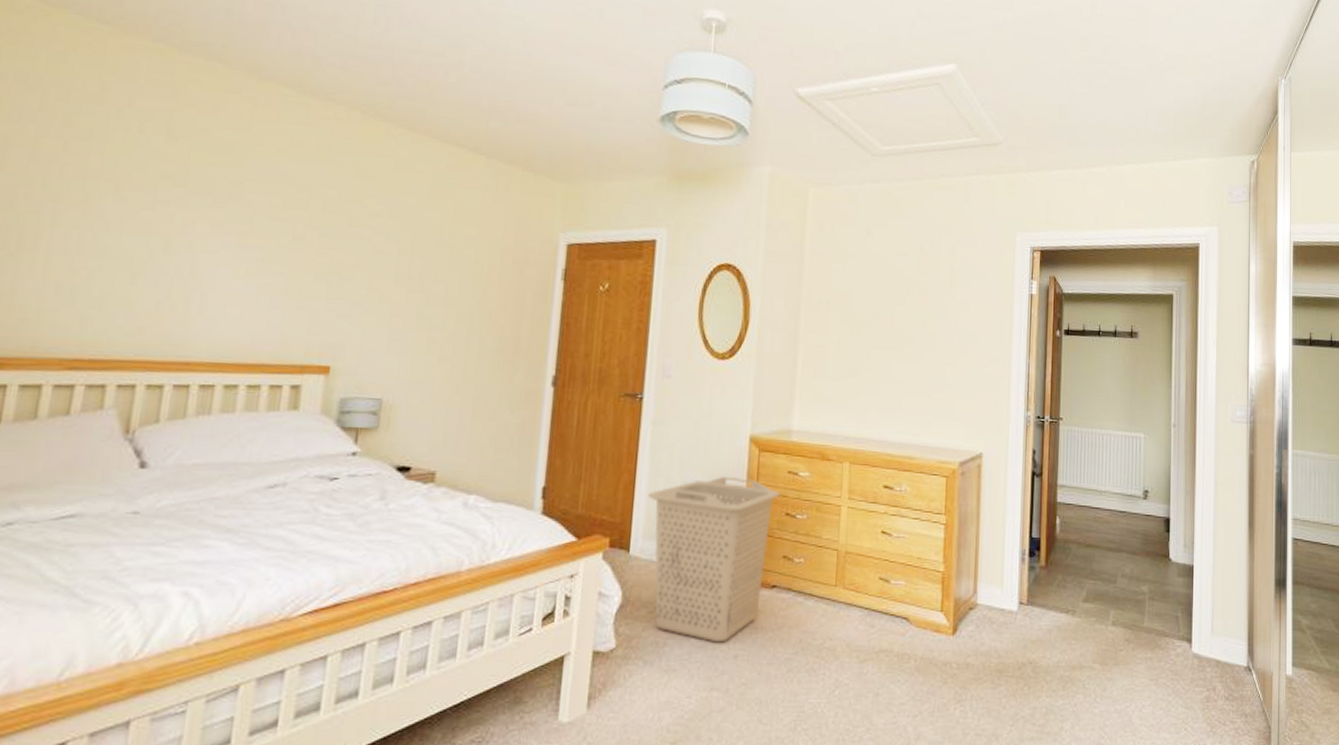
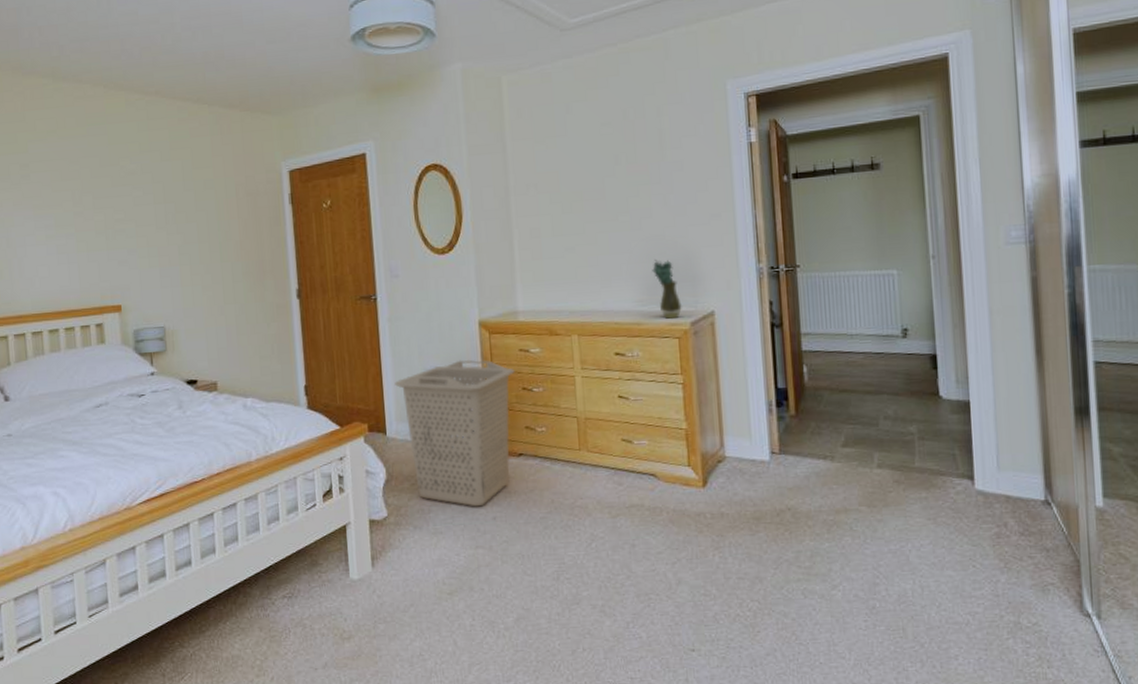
vase: none [929,395,953,456] -> present [652,260,682,319]

